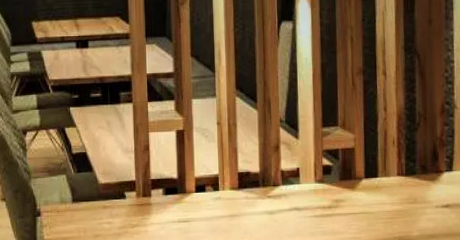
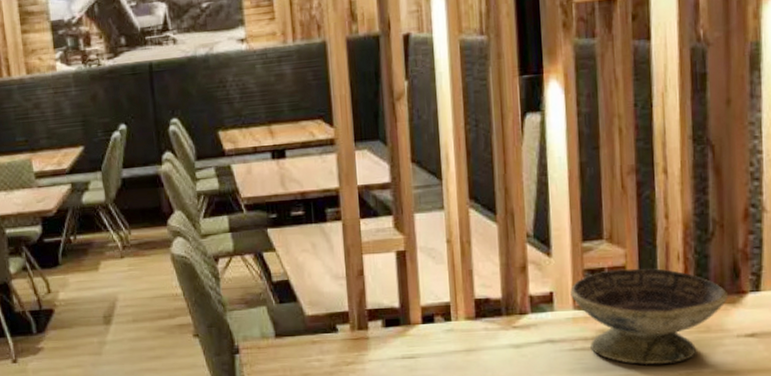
decorative bowl: none [313,150,429,230] -> present [570,268,728,365]

